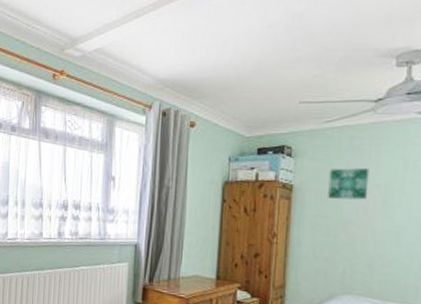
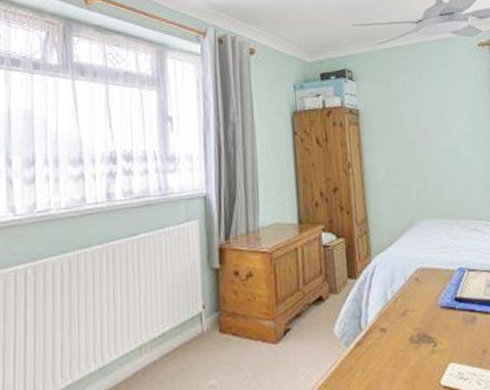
wall art: present [328,168,370,200] -> none [389,88,425,120]

